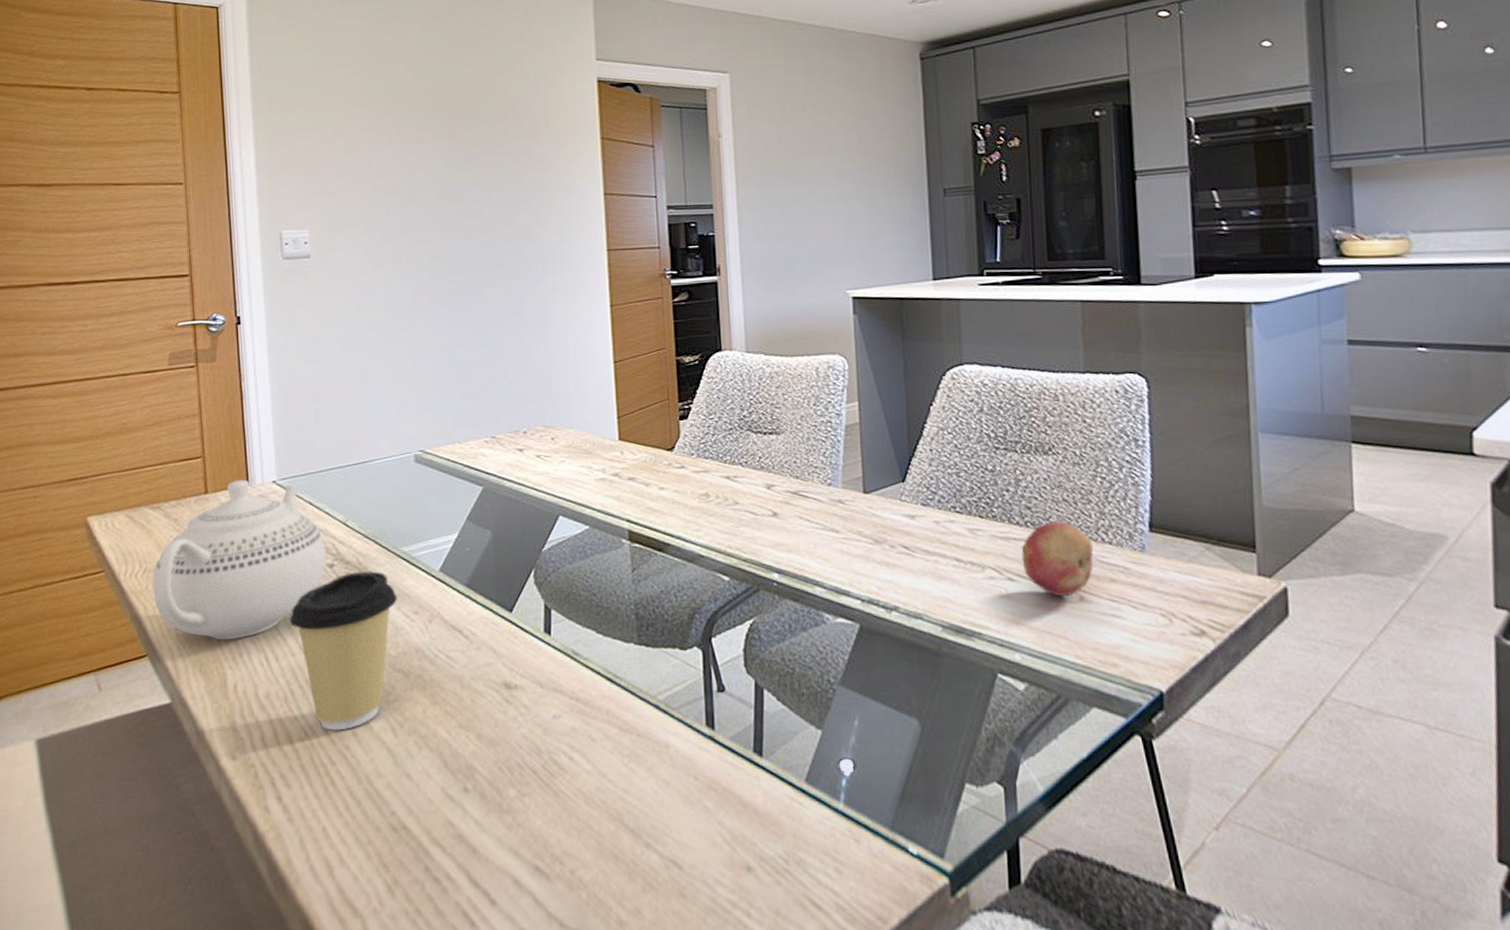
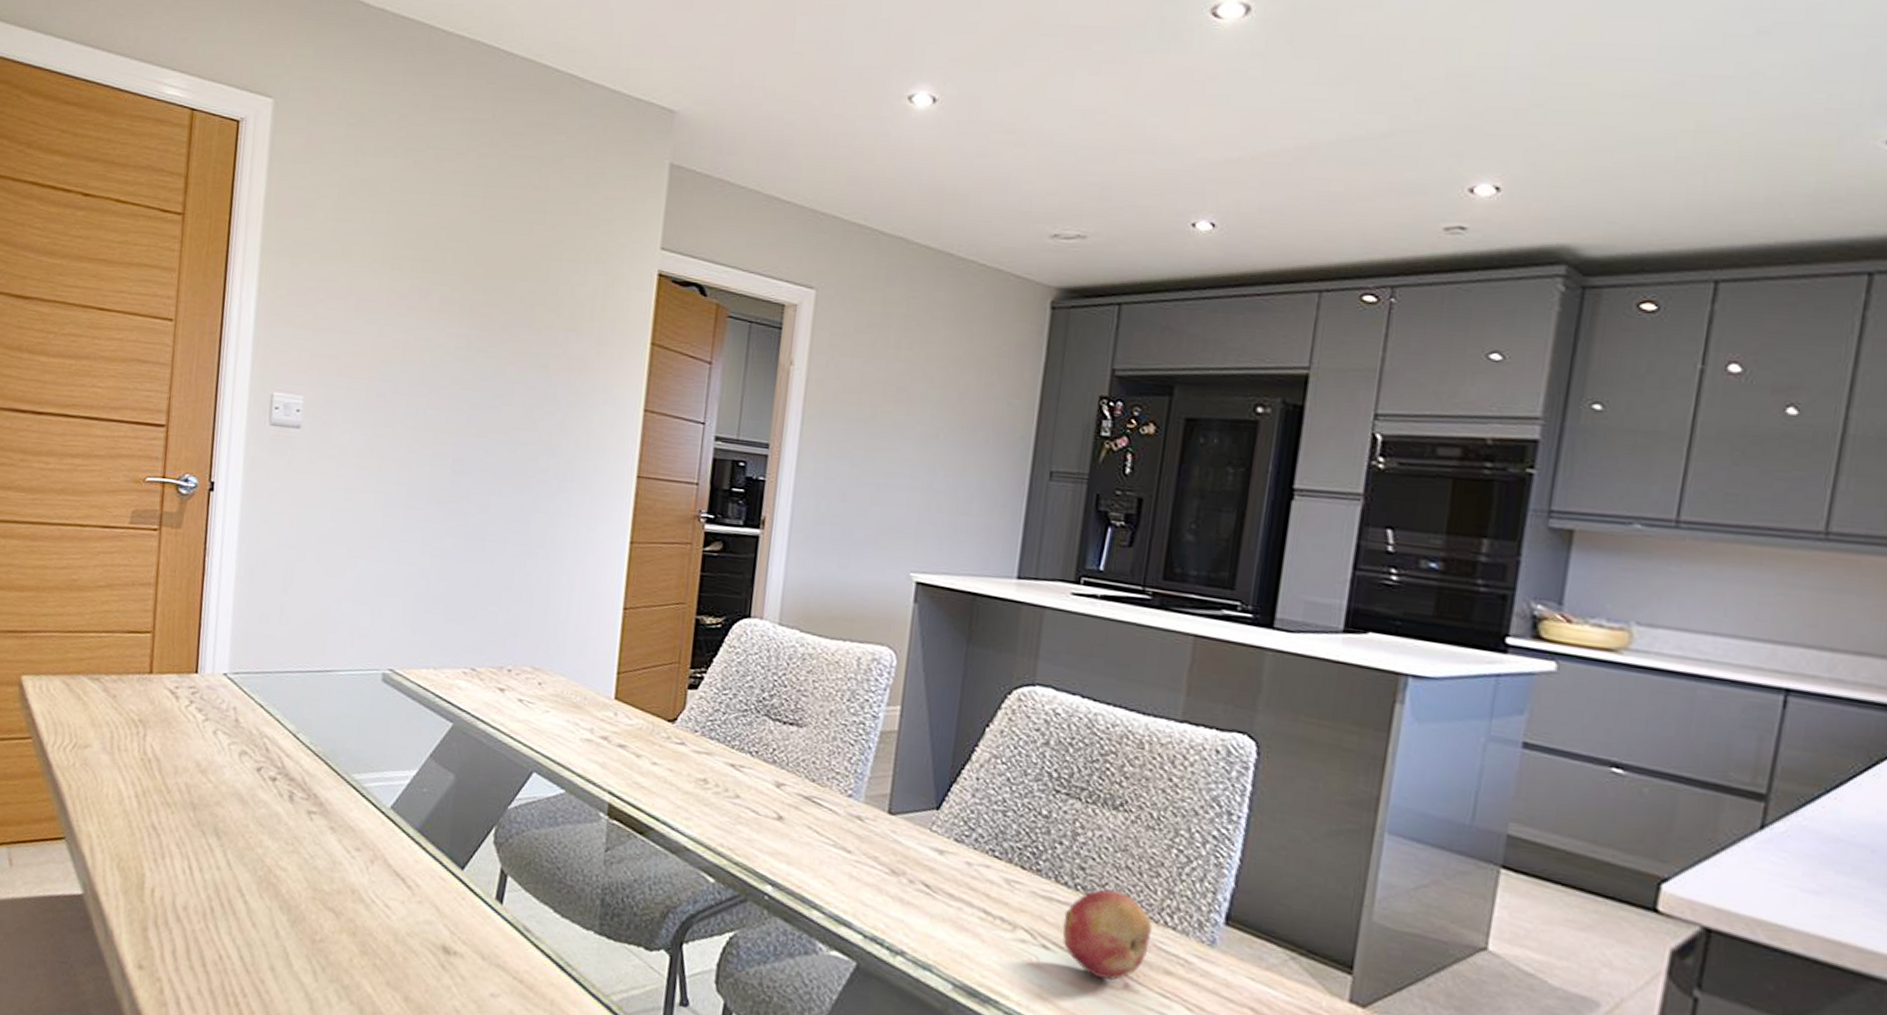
teapot: present [153,479,327,640] -> none [80,664,271,840]
coffee cup: present [289,571,398,731] -> none [219,791,341,962]

